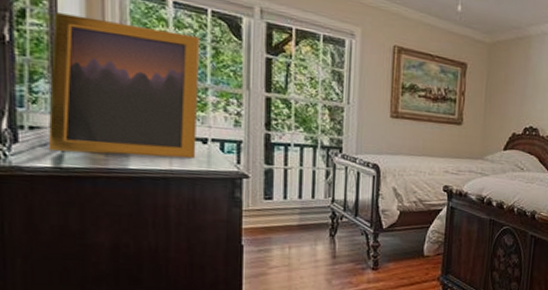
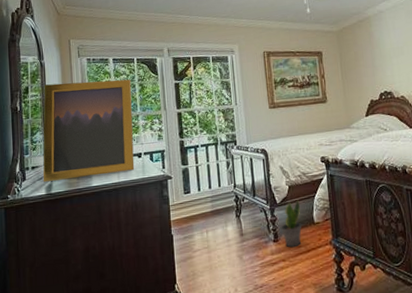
potted plant: none [384,228,411,279] -> present [282,200,302,248]

